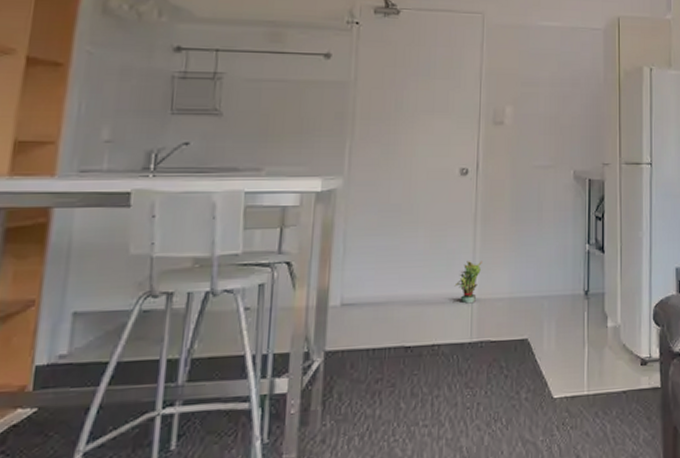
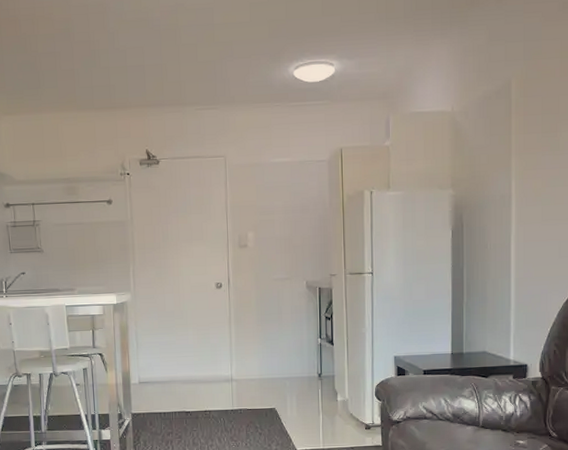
potted plant: present [454,260,482,304] -> none [218,351,237,383]

